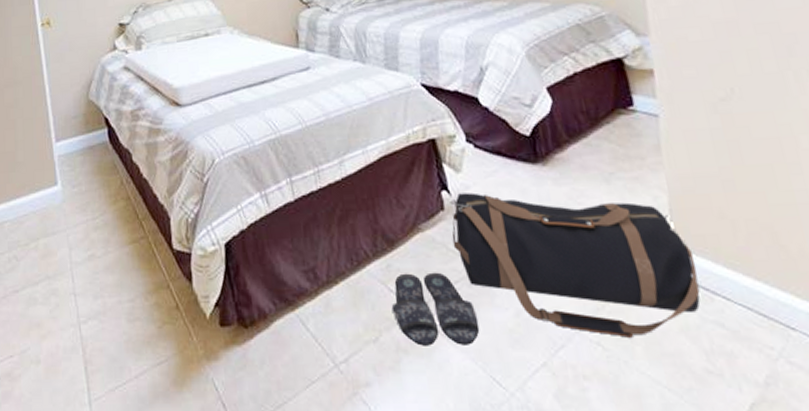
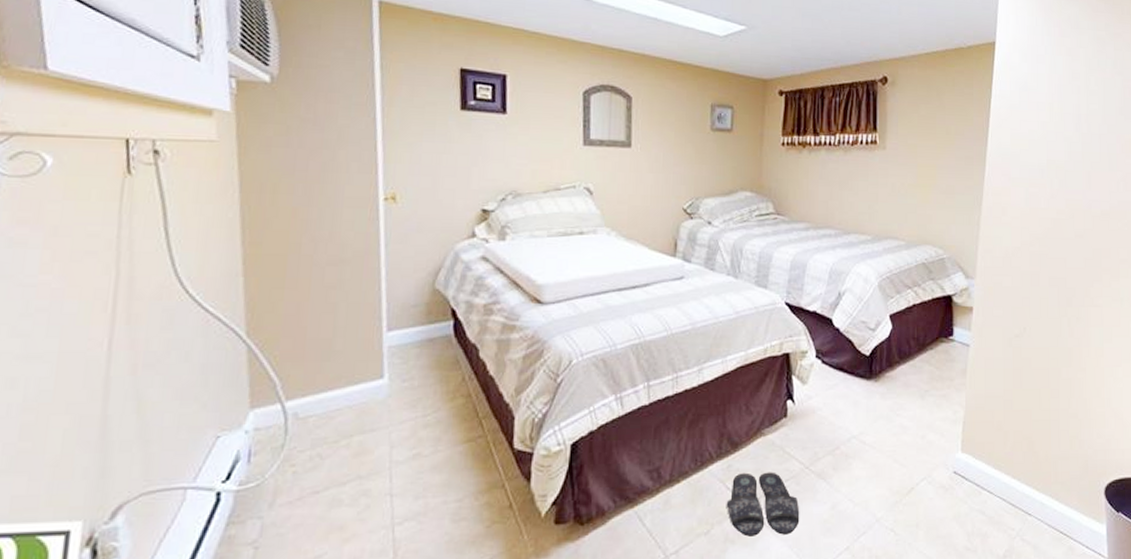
duffel bag: present [450,192,701,338] -> none [789,403,974,524]

